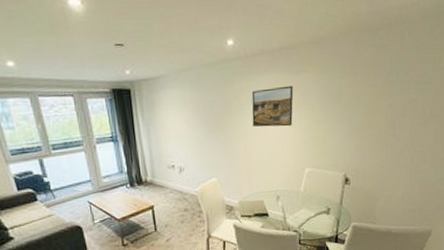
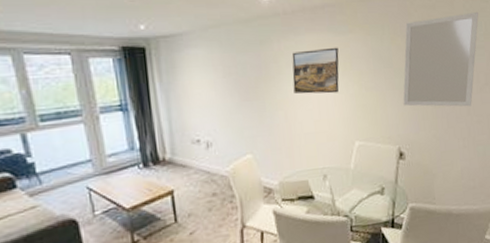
home mirror: none [350,48,429,138] -> present [403,11,479,107]

